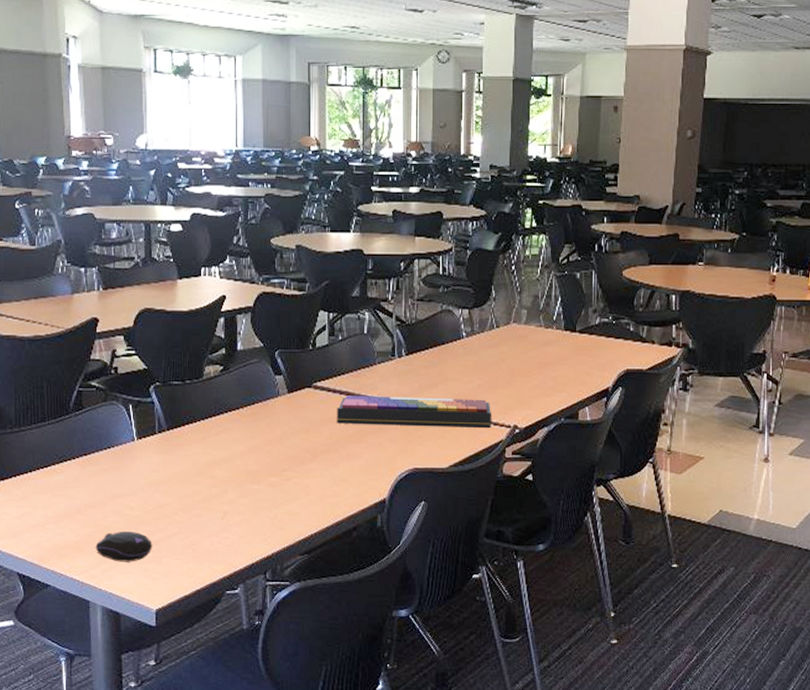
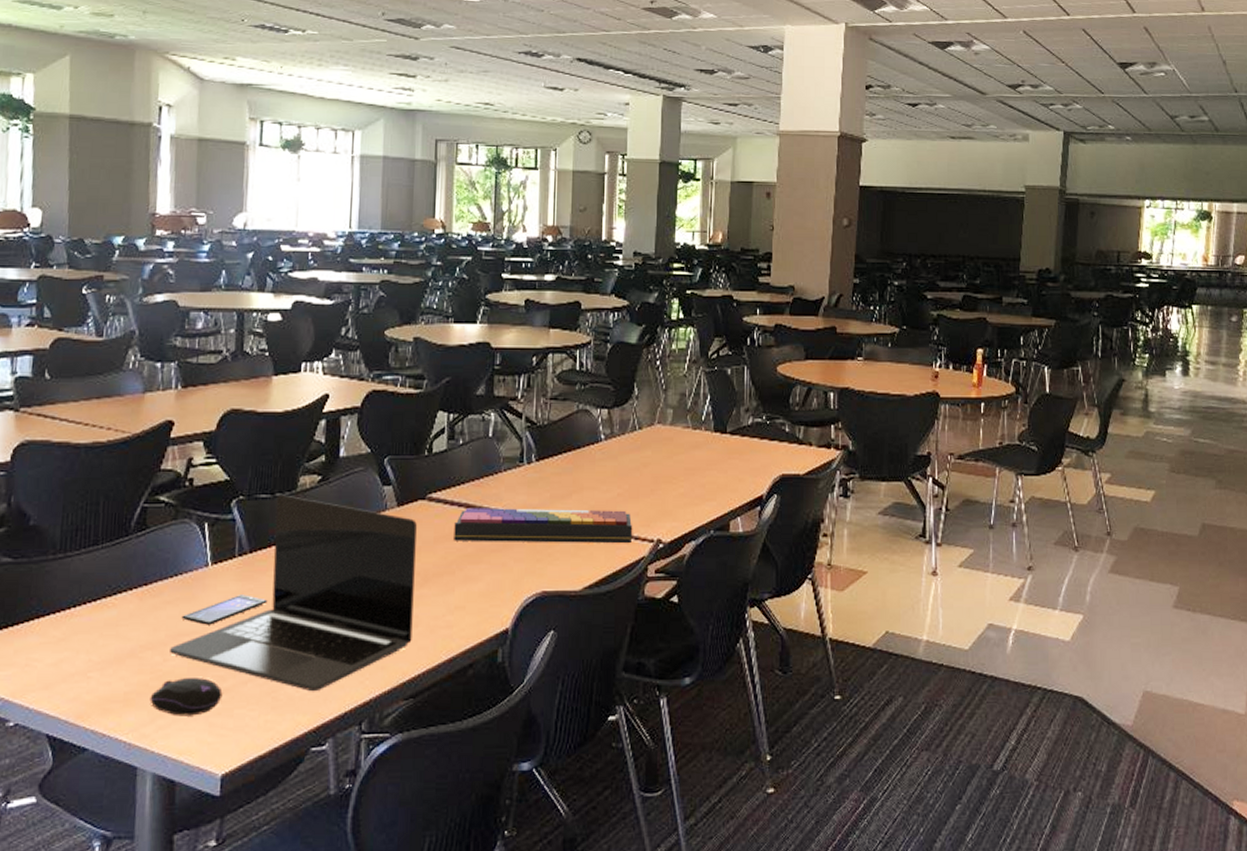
laptop: none [108,382,305,546] -> present [170,494,417,692]
smartphone: none [116,465,184,489] -> present [181,595,268,625]

